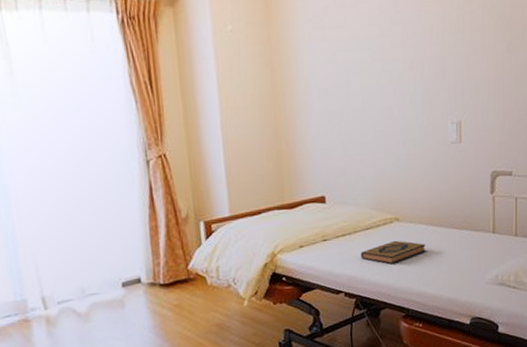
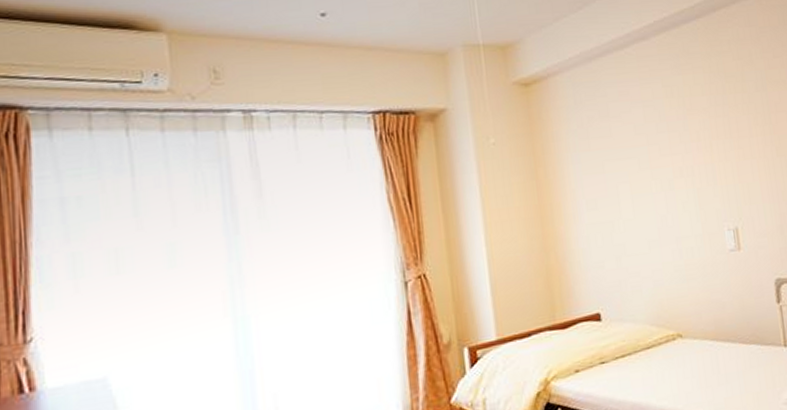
hardback book: present [360,240,426,265] -> none [643,359,715,388]

